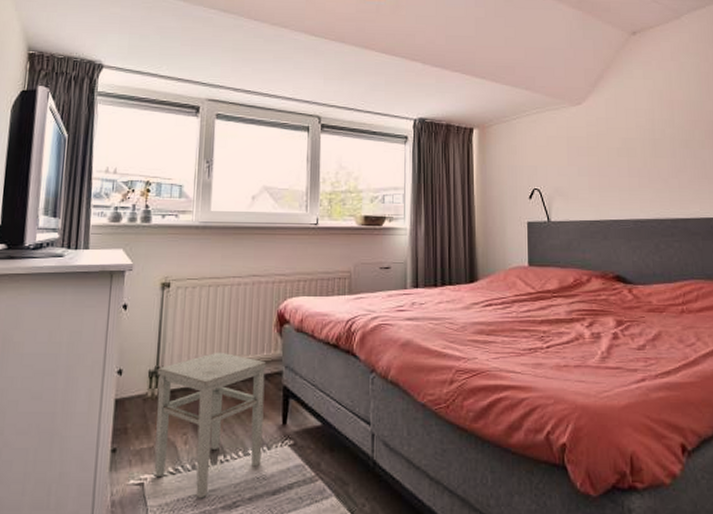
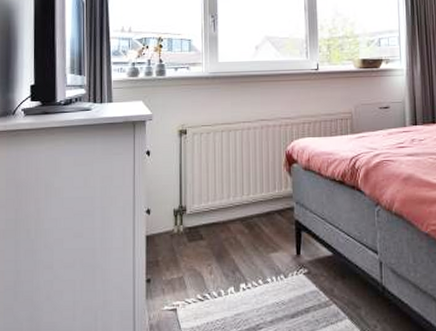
stool: present [154,352,267,499] -> none [181,191,280,322]

